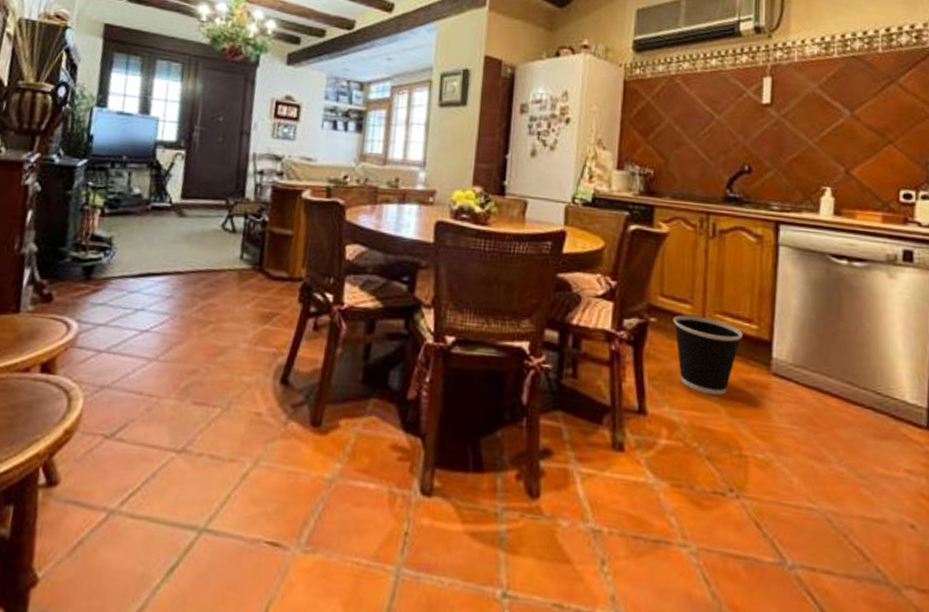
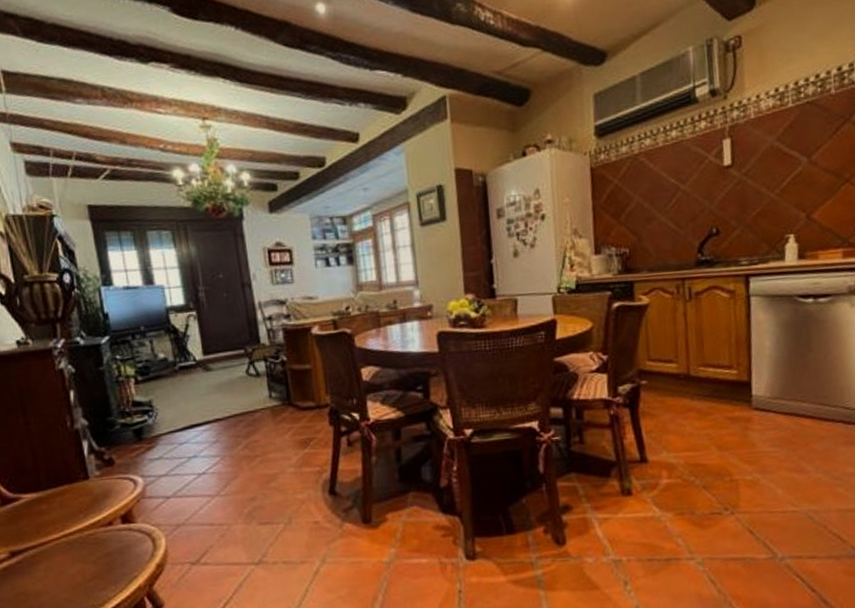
wastebasket: present [673,315,743,396] -> none [661,371,725,436]

